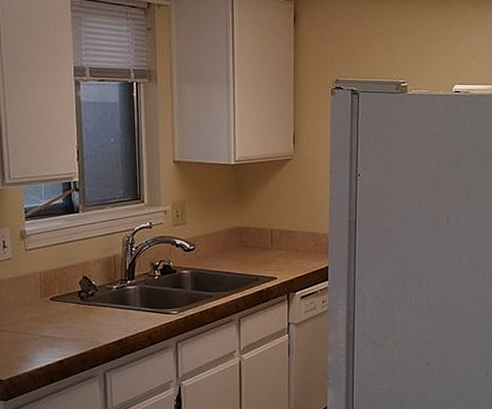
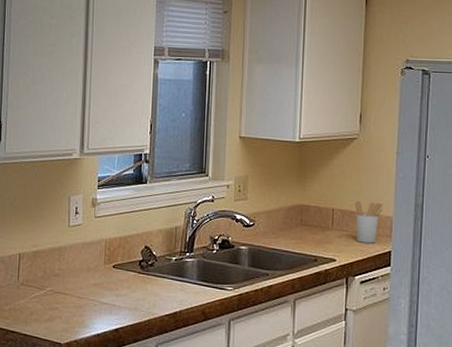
utensil holder: none [291,220,319,260] -> present [354,200,383,243]

